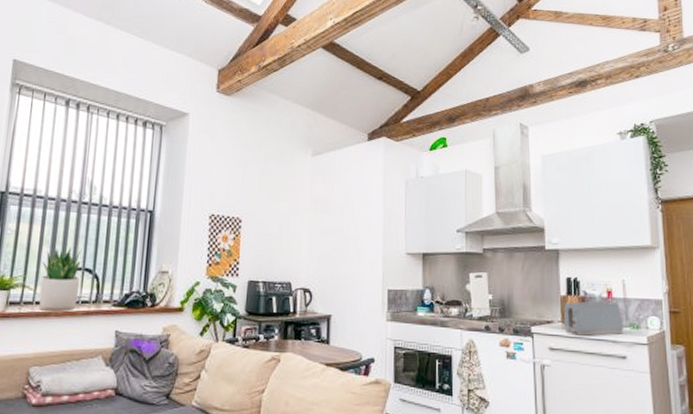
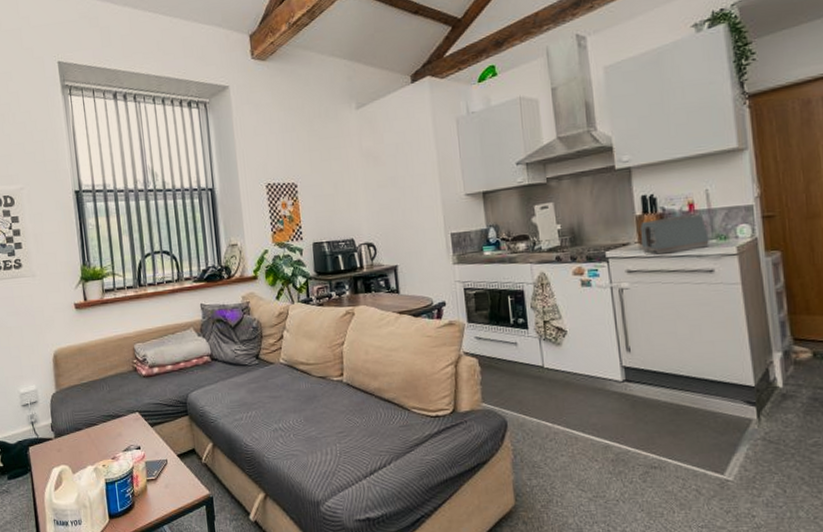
planter: present [39,247,82,313] -> none [124,233,162,295]

